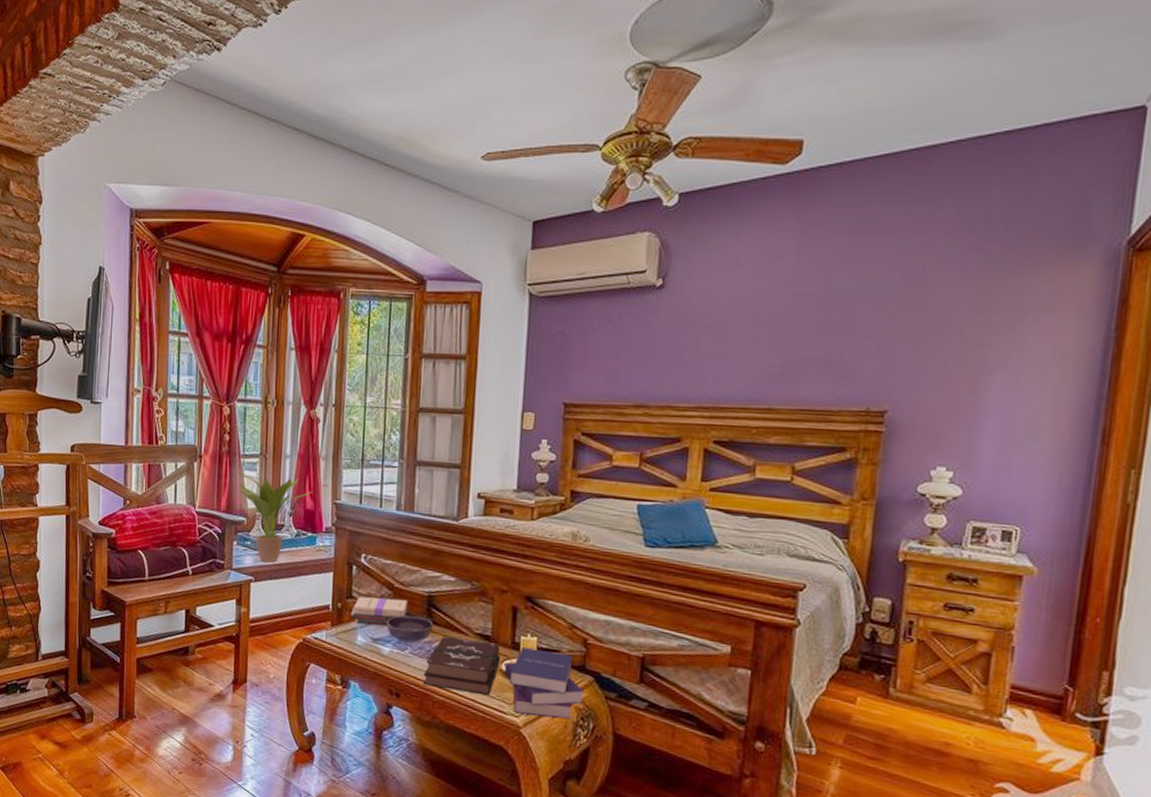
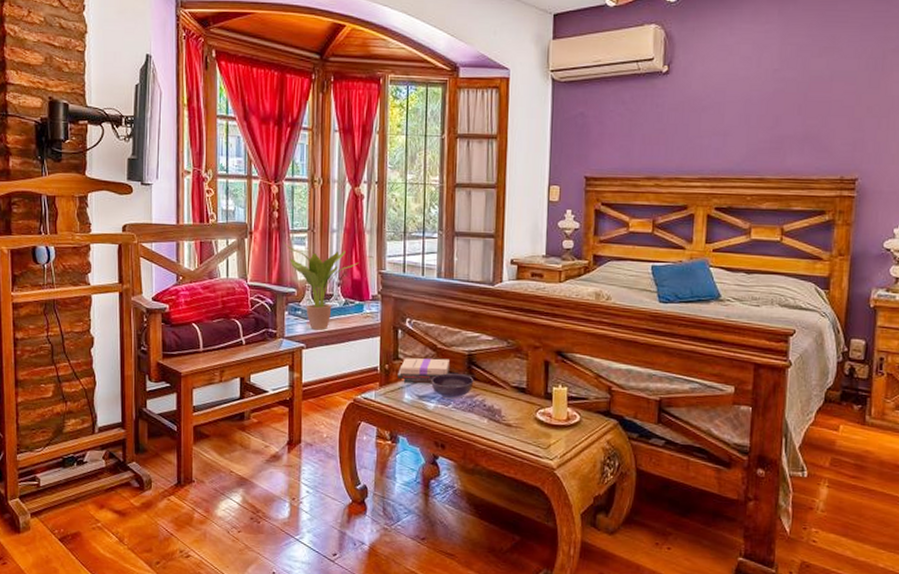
hardback book: present [422,636,501,695] -> none [465,390,536,441]
book: present [505,648,583,719] -> none [539,397,609,459]

